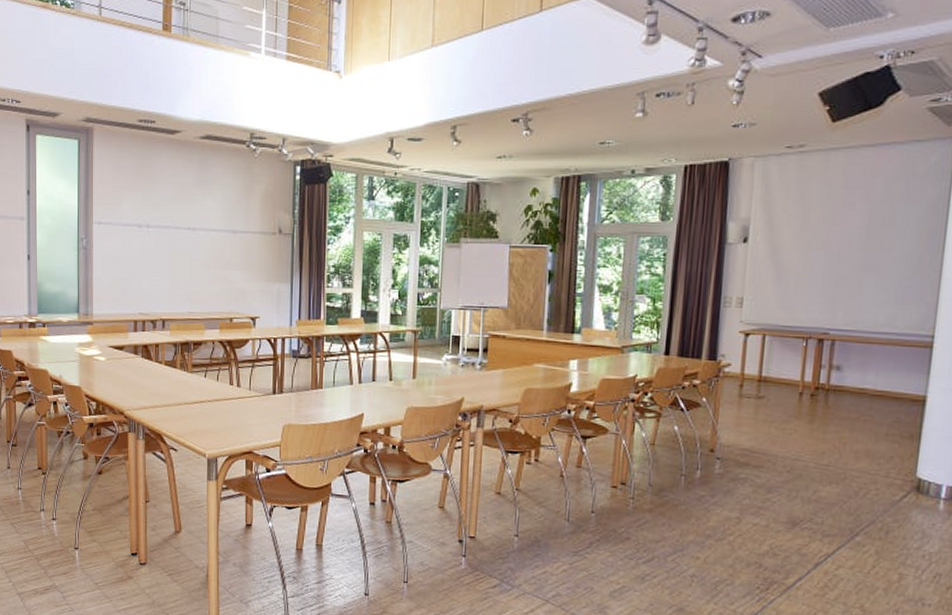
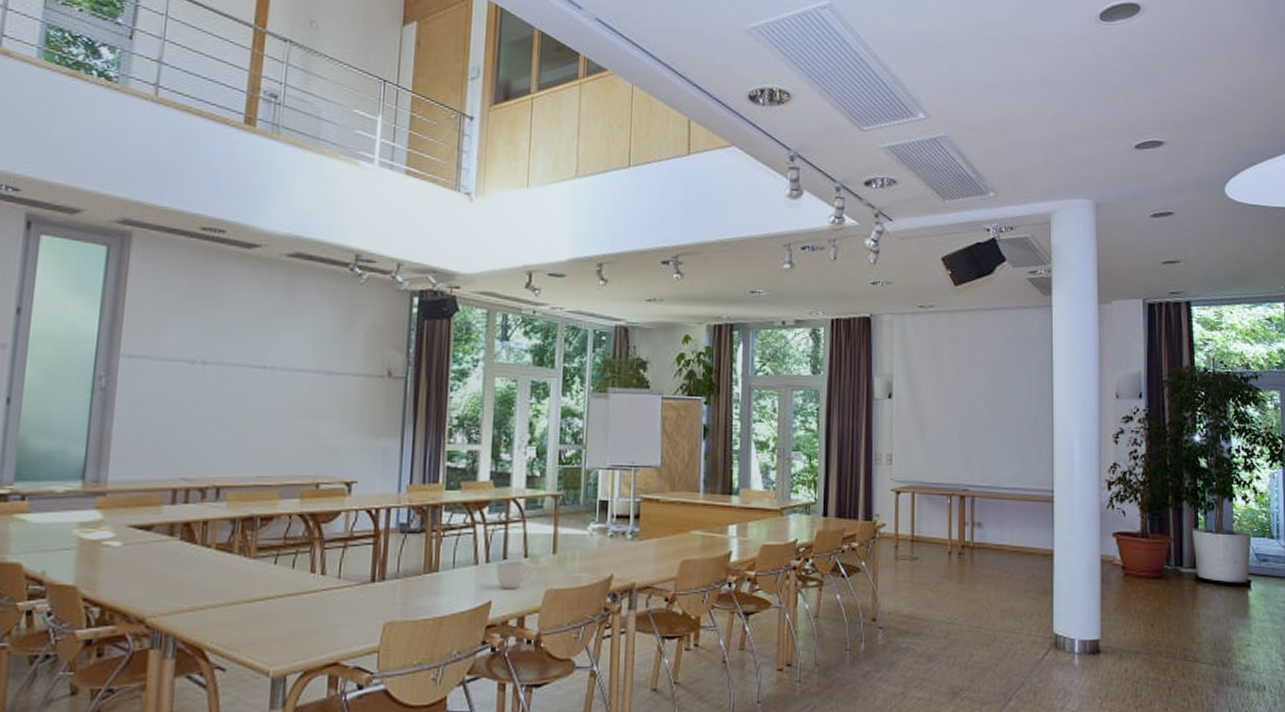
cup: none [367,383,396,406] -> present [496,561,532,590]

